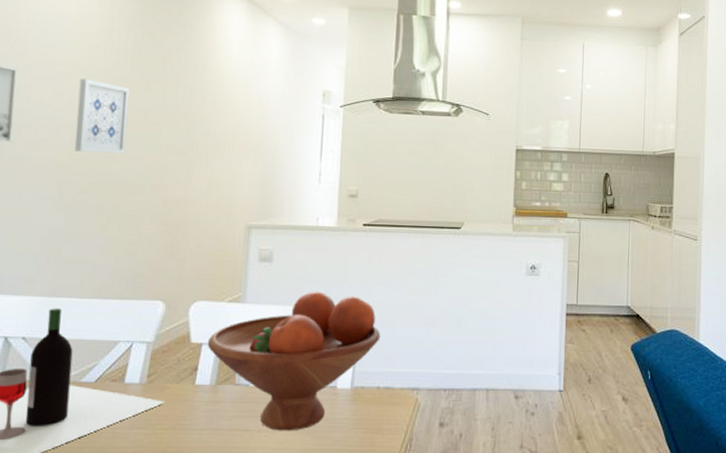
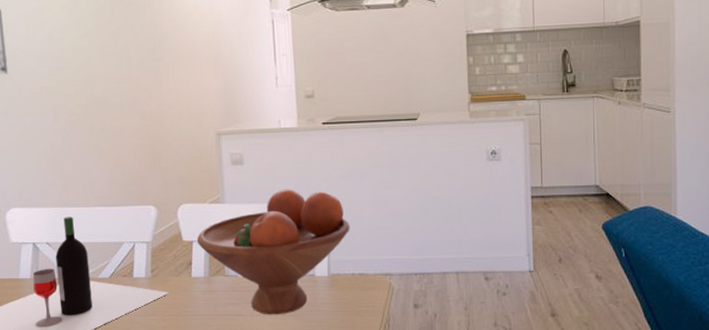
wall art: present [75,78,130,154] -> none [54,9,102,78]

